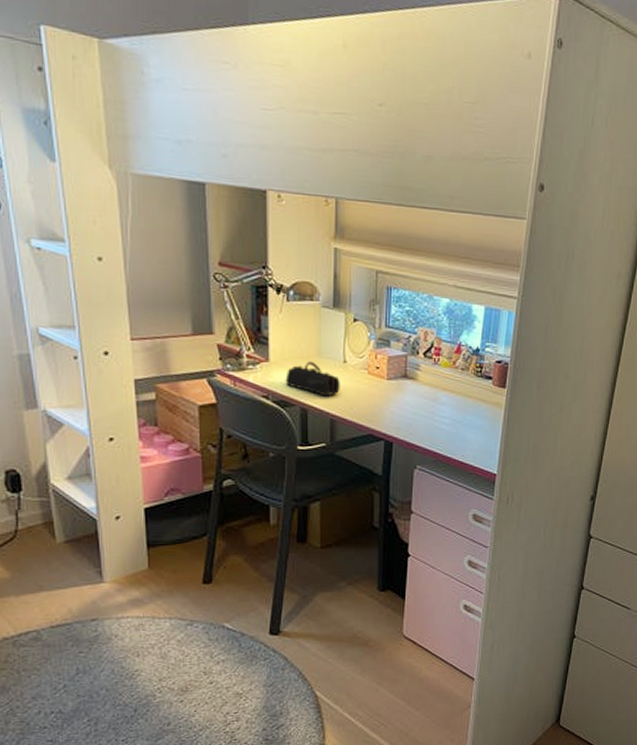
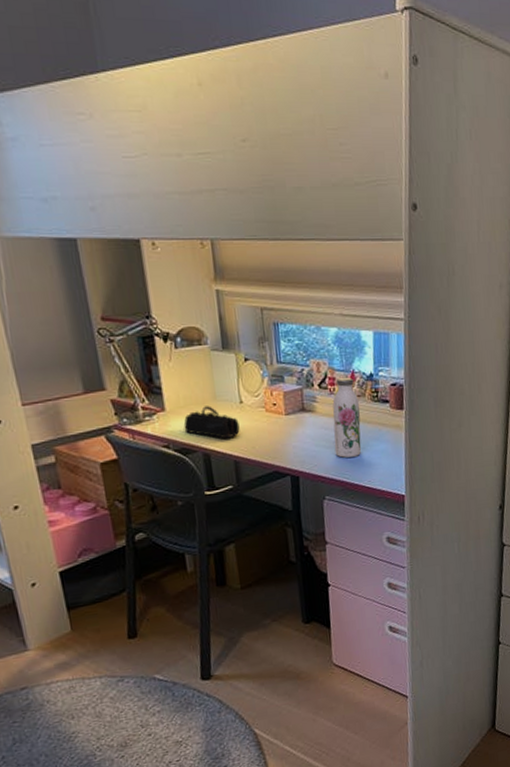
water bottle: none [432,348,463,429] -> present [332,377,362,458]

